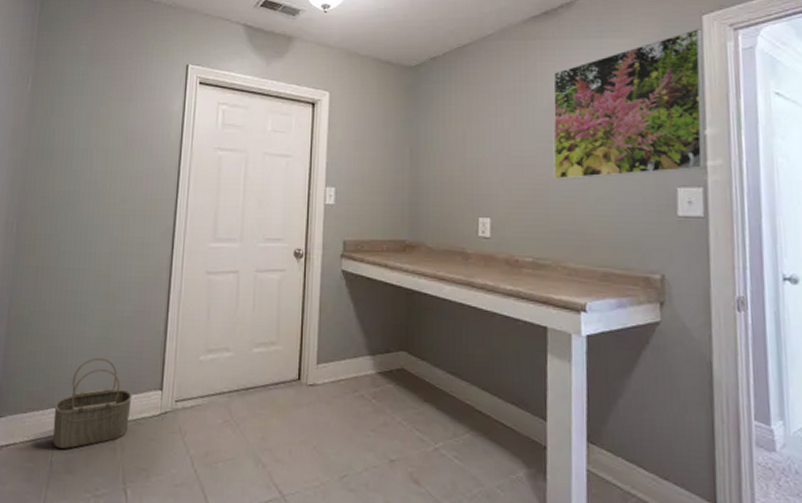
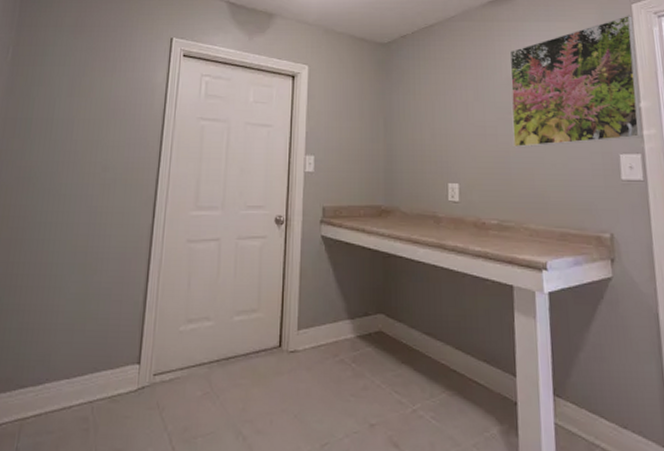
wicker basket: present [53,357,132,449] -> none [20,332,108,433]

